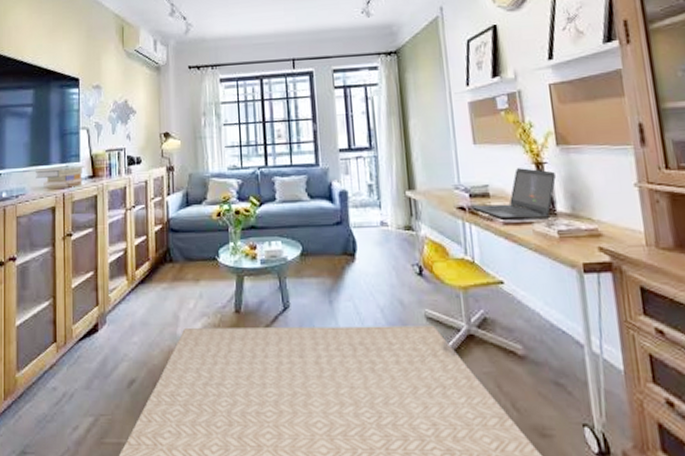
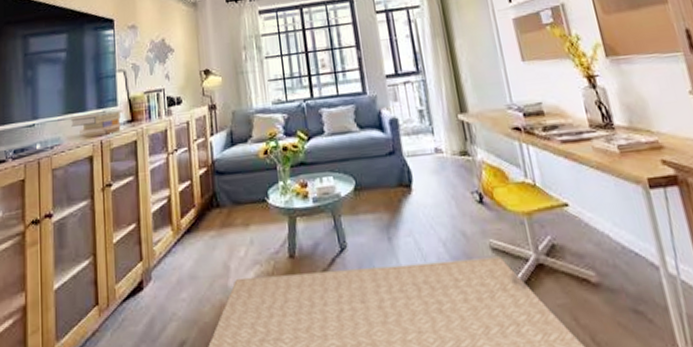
laptop computer: present [471,168,556,221] -> none [526,82,610,140]

